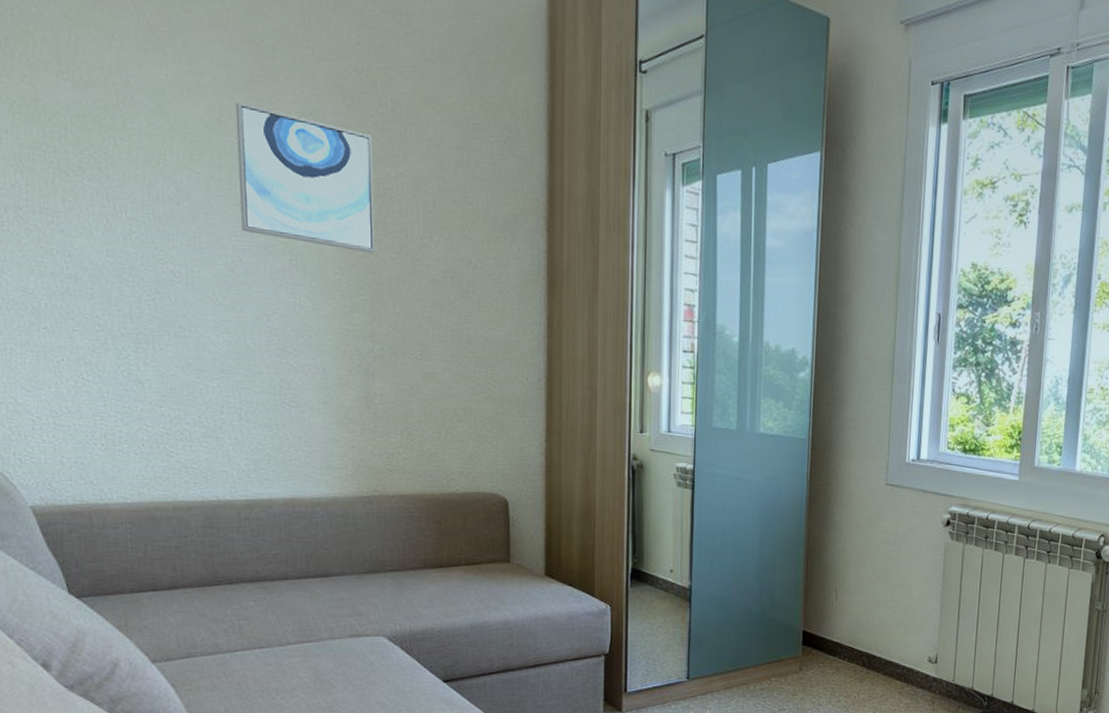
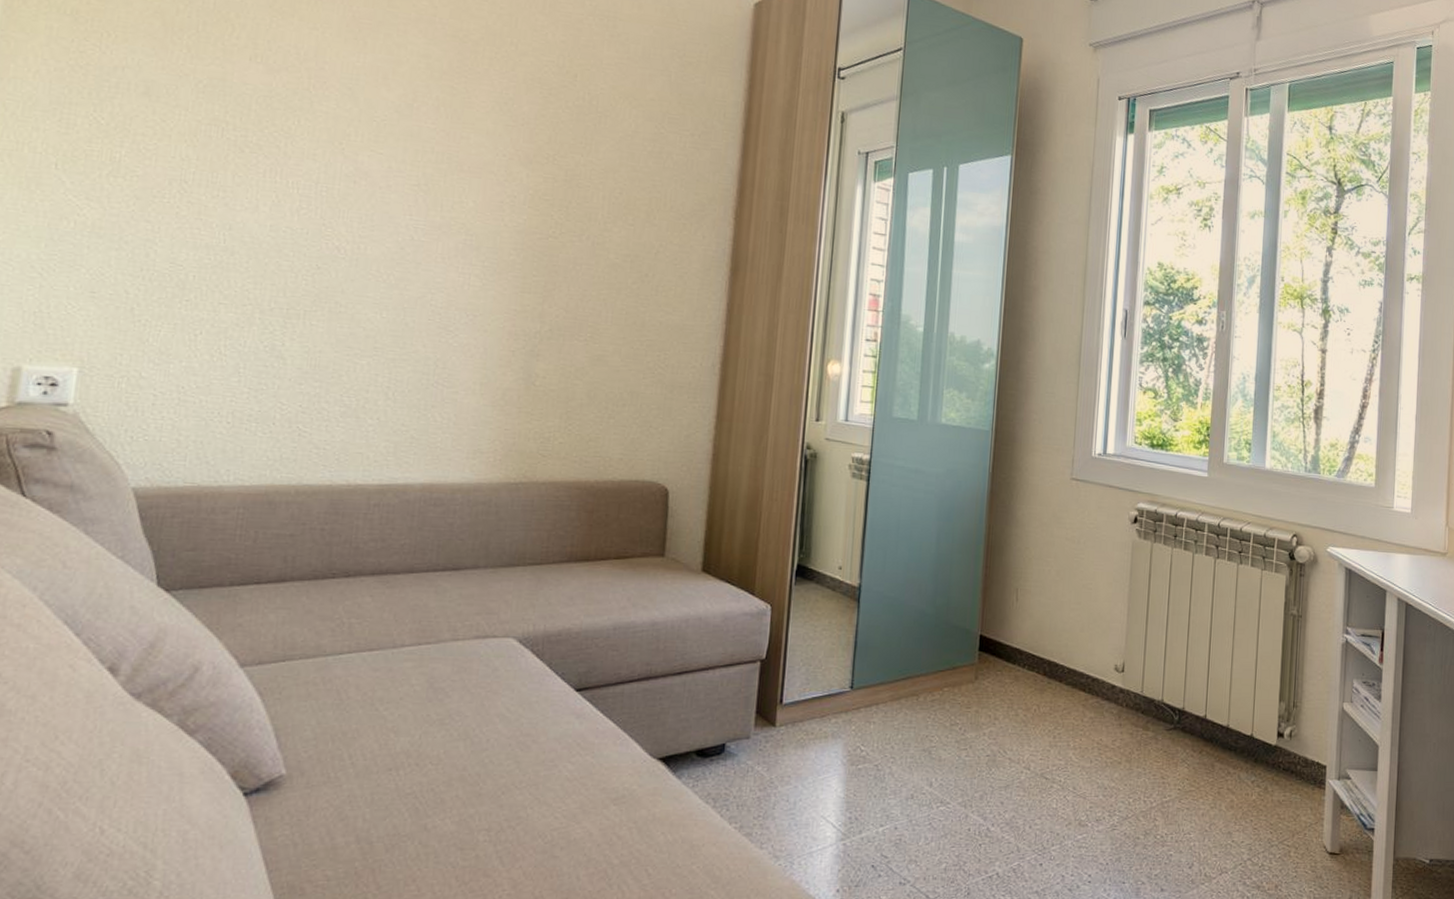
wall art: present [235,103,375,254] -> none [418,90,565,236]

